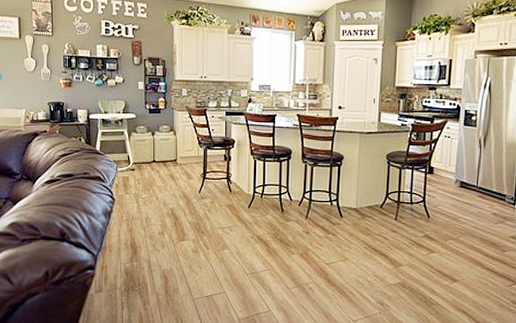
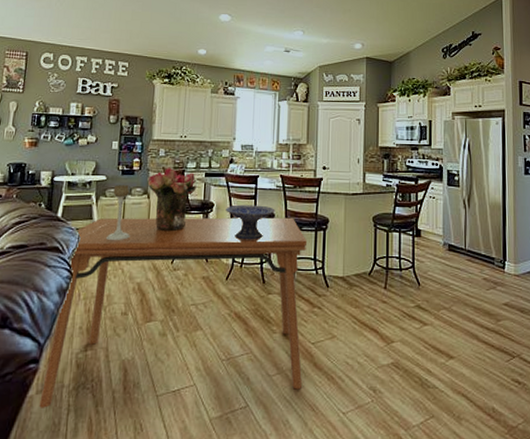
dining table: none [99,152,323,304] -> present [39,217,308,408]
candle holder: none [141,122,161,173] -> present [106,185,130,241]
bouquet: none [173,106,218,164] -> present [147,167,197,231]
decorative bowl: none [246,141,293,174] -> present [226,204,275,240]

